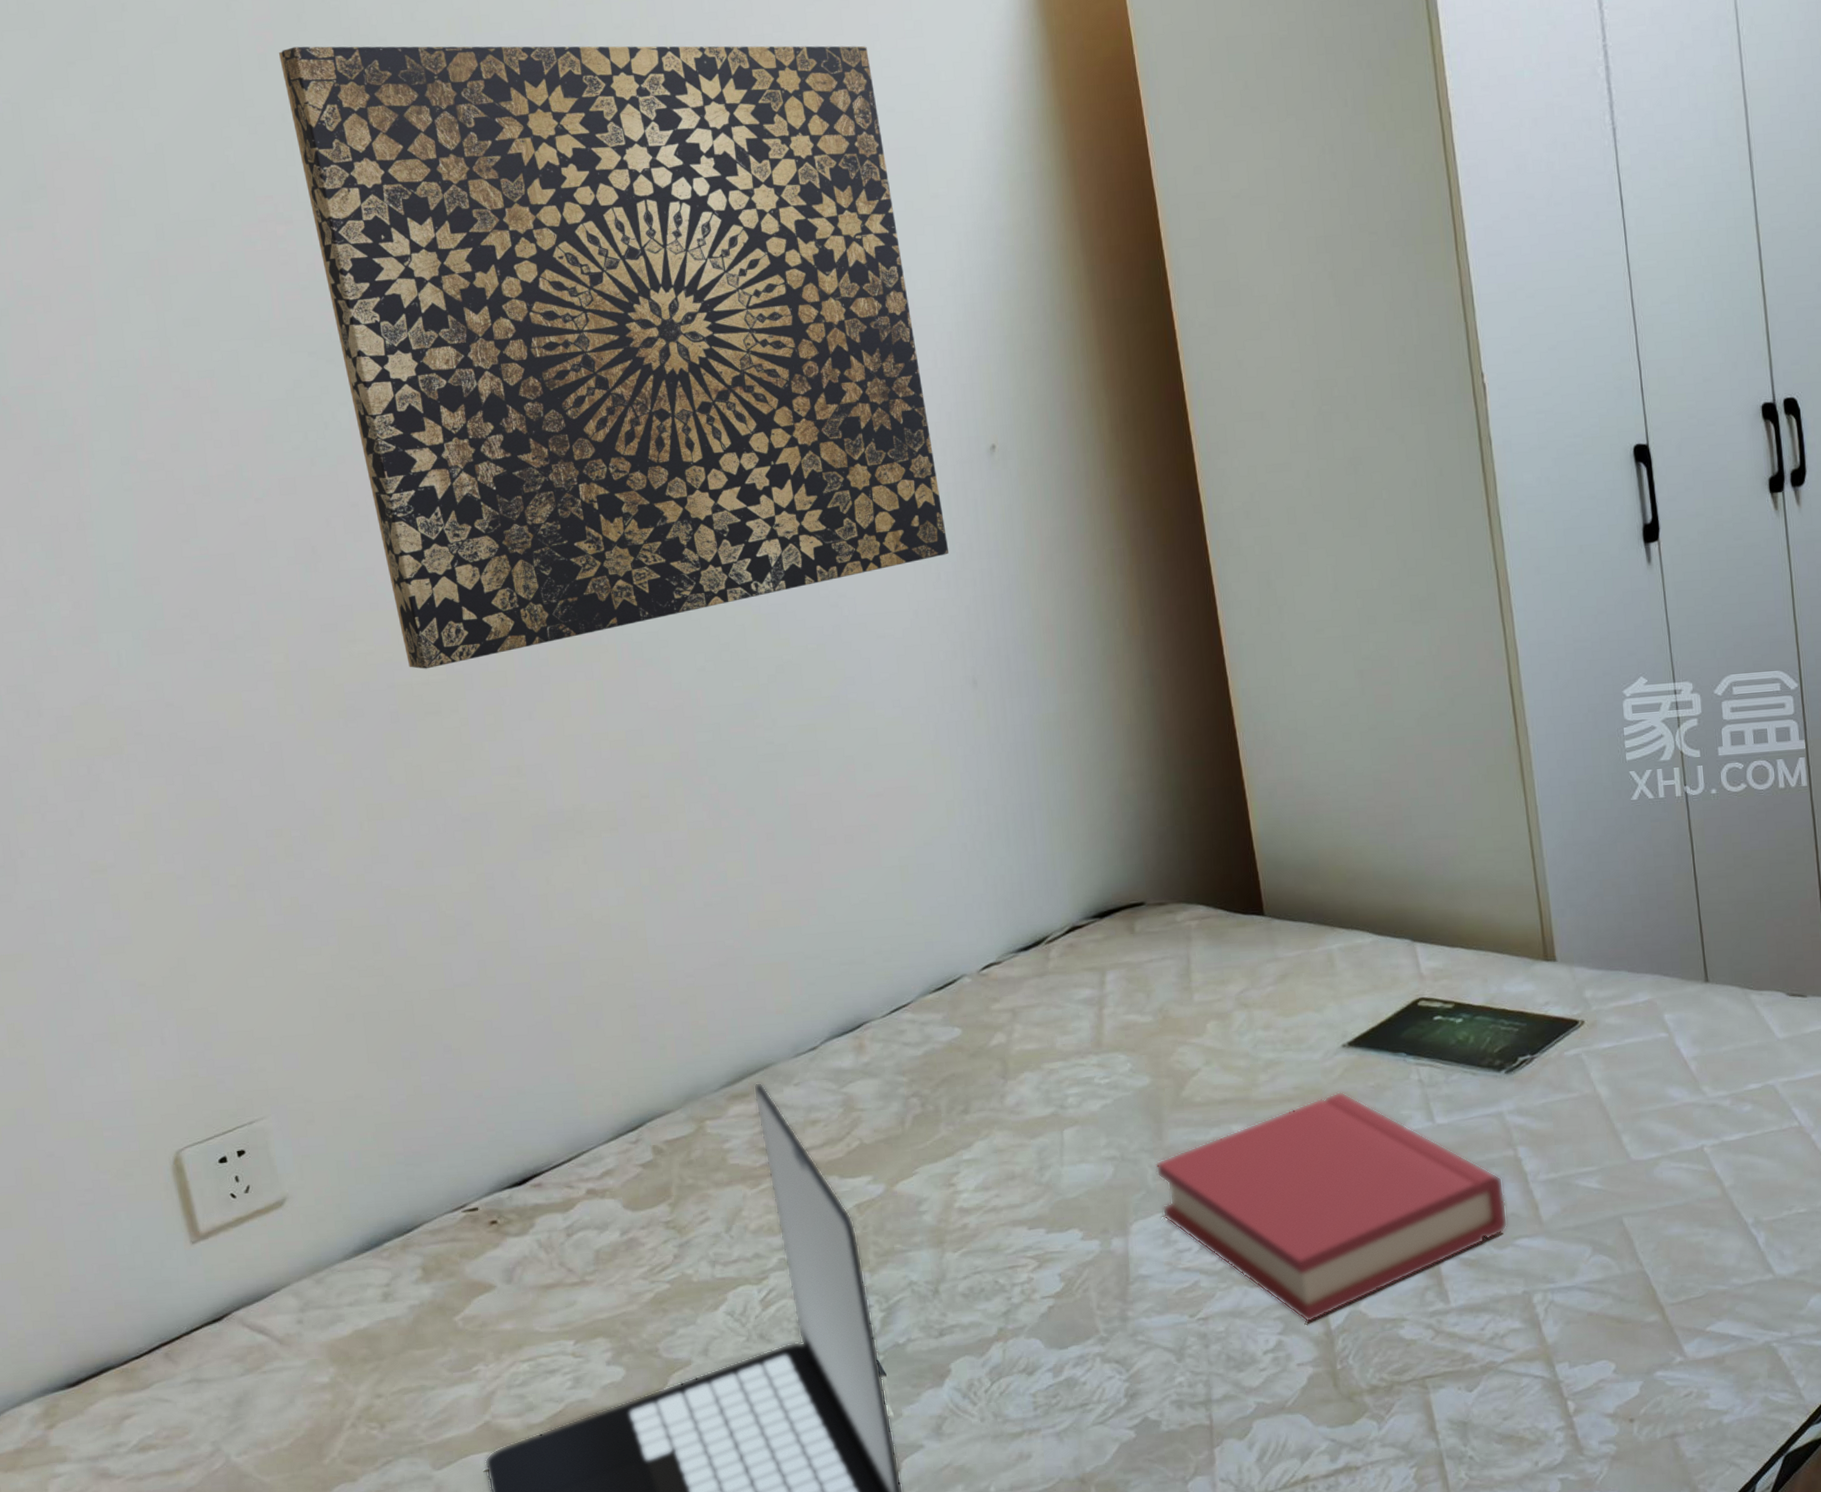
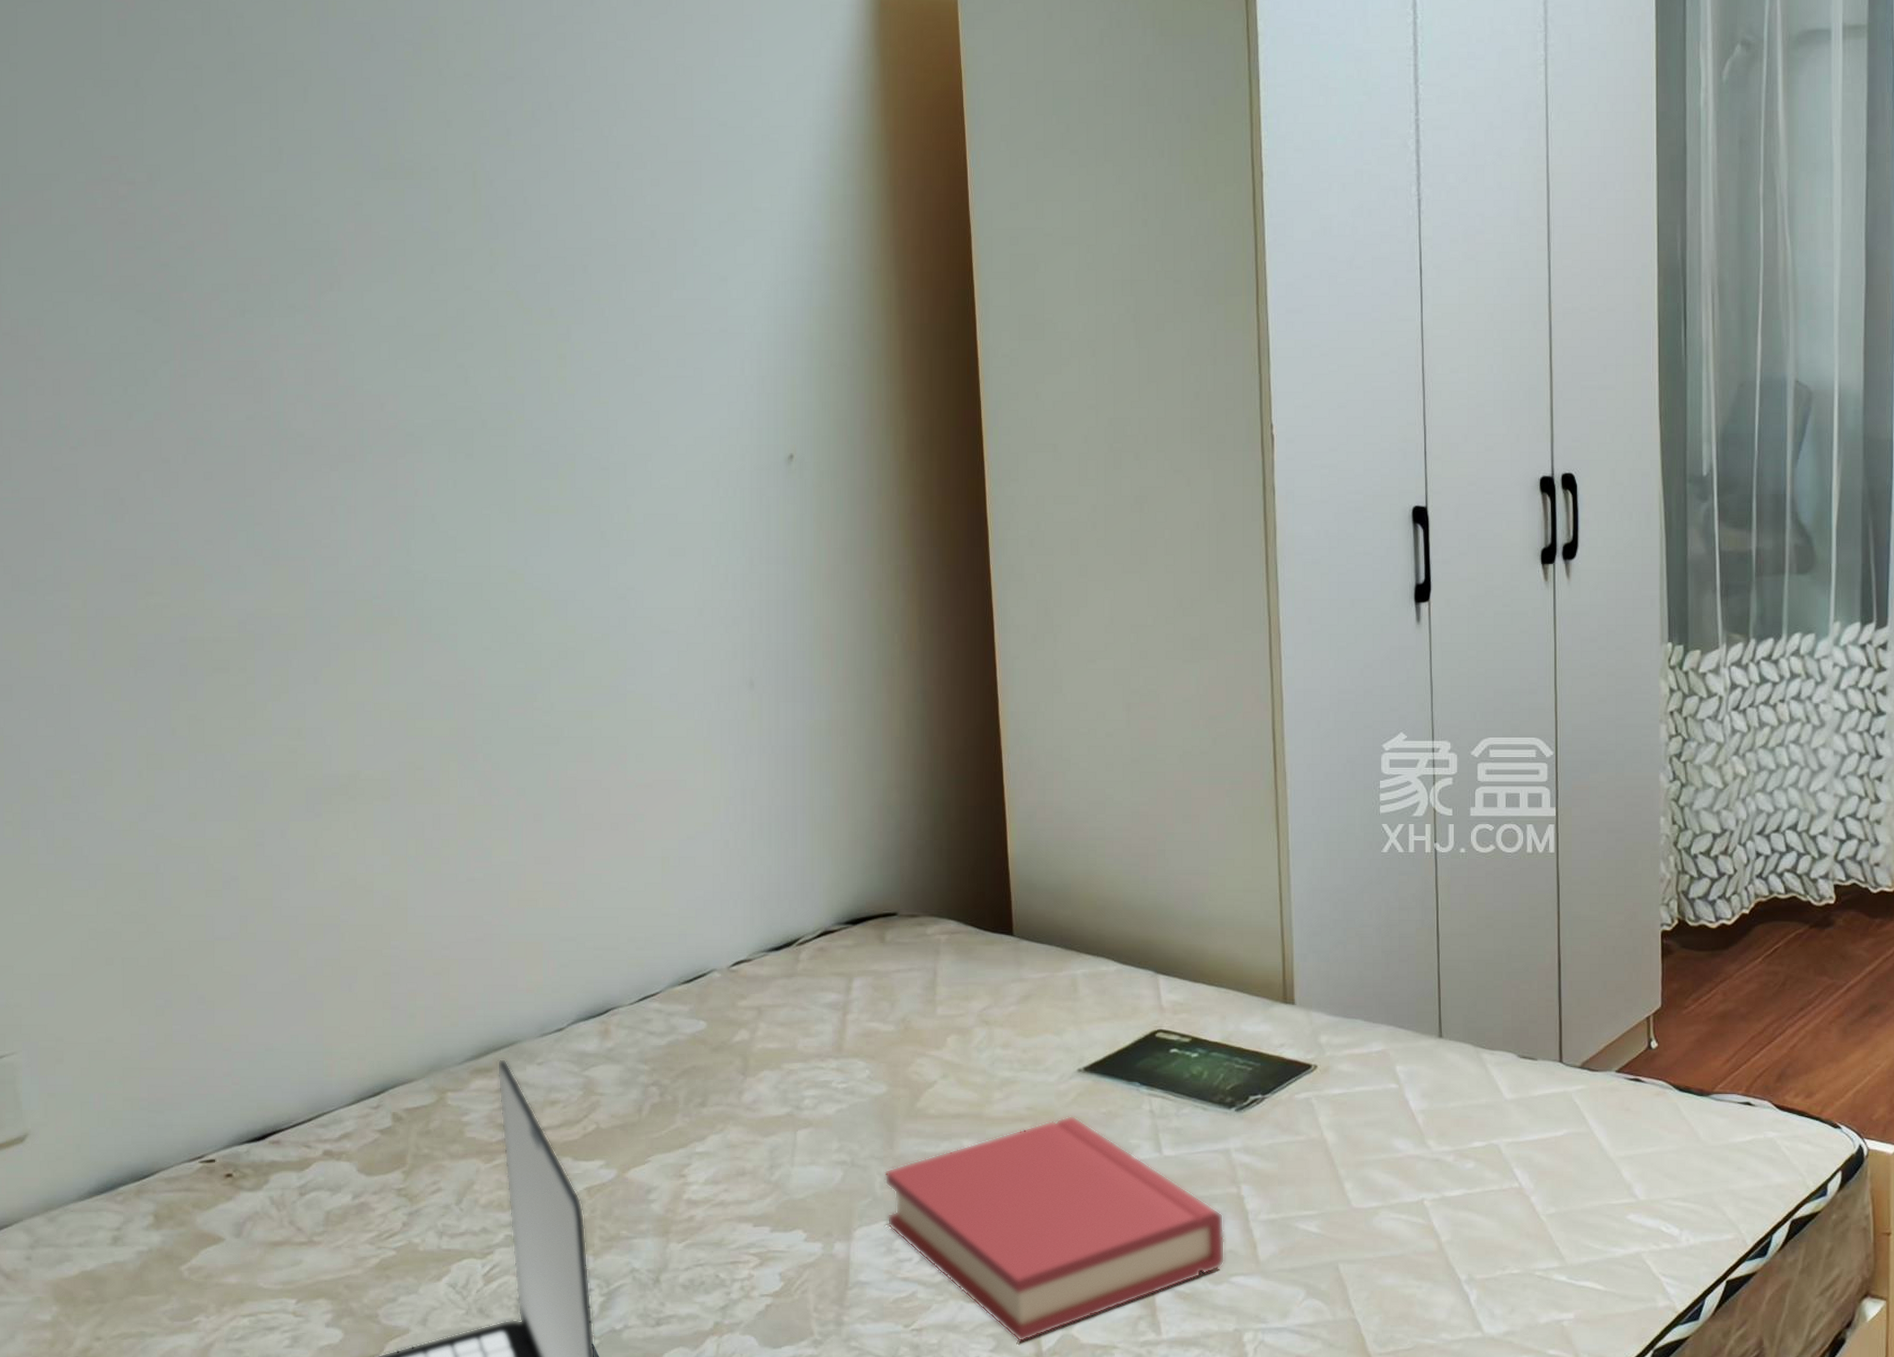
wall art: present [279,45,949,669] -> none [139,16,739,626]

